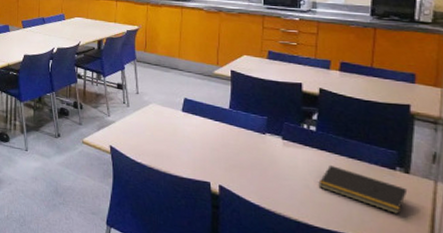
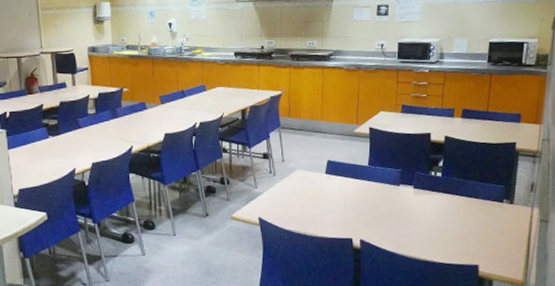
notepad: present [318,164,408,214] -> none [443,205,512,240]

